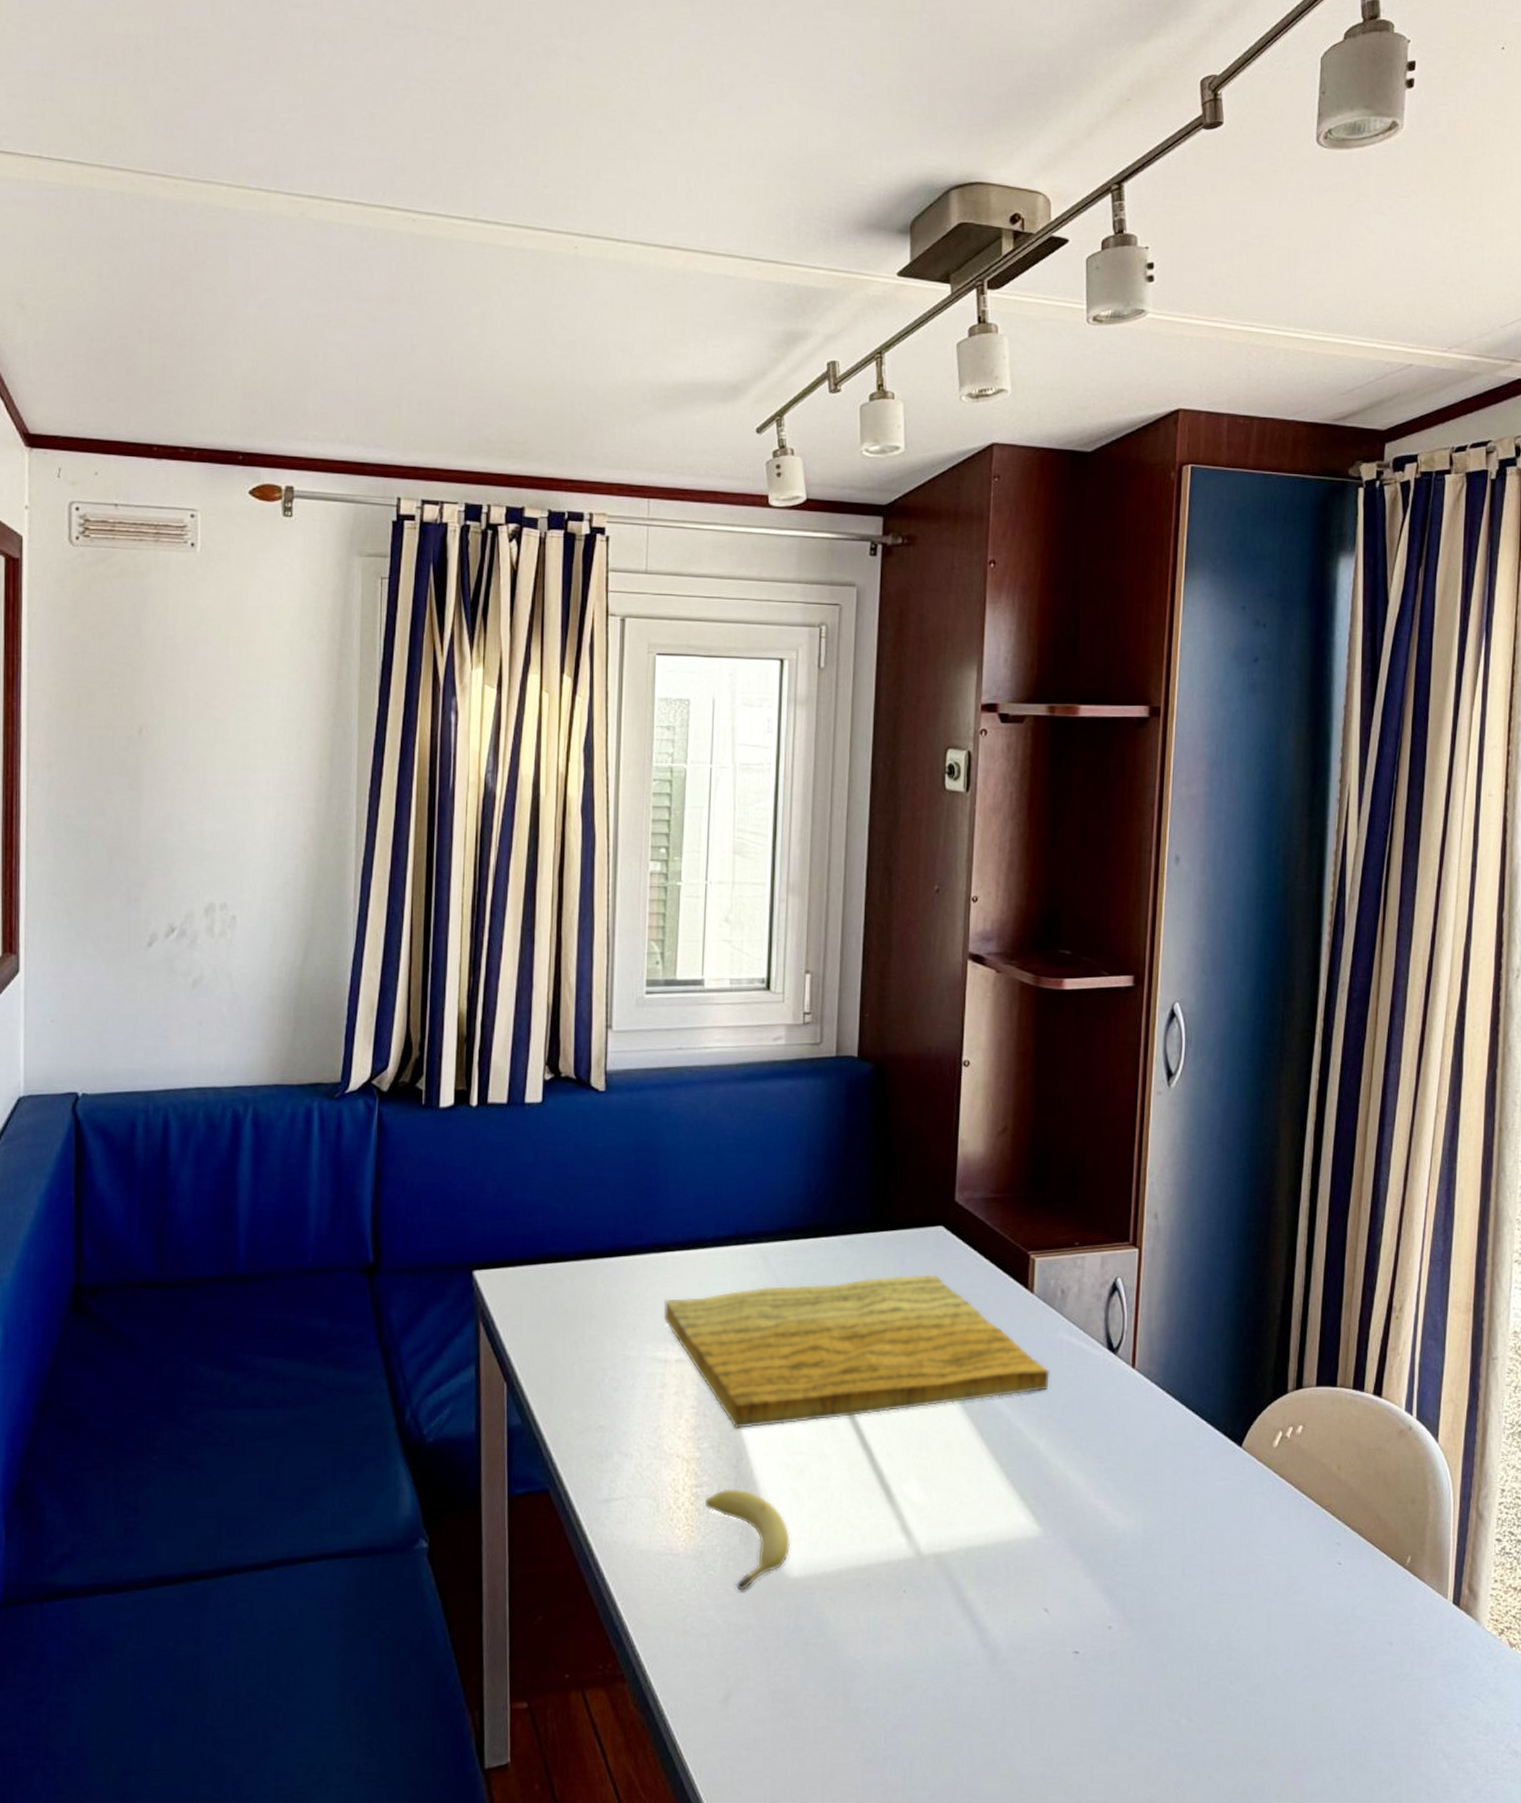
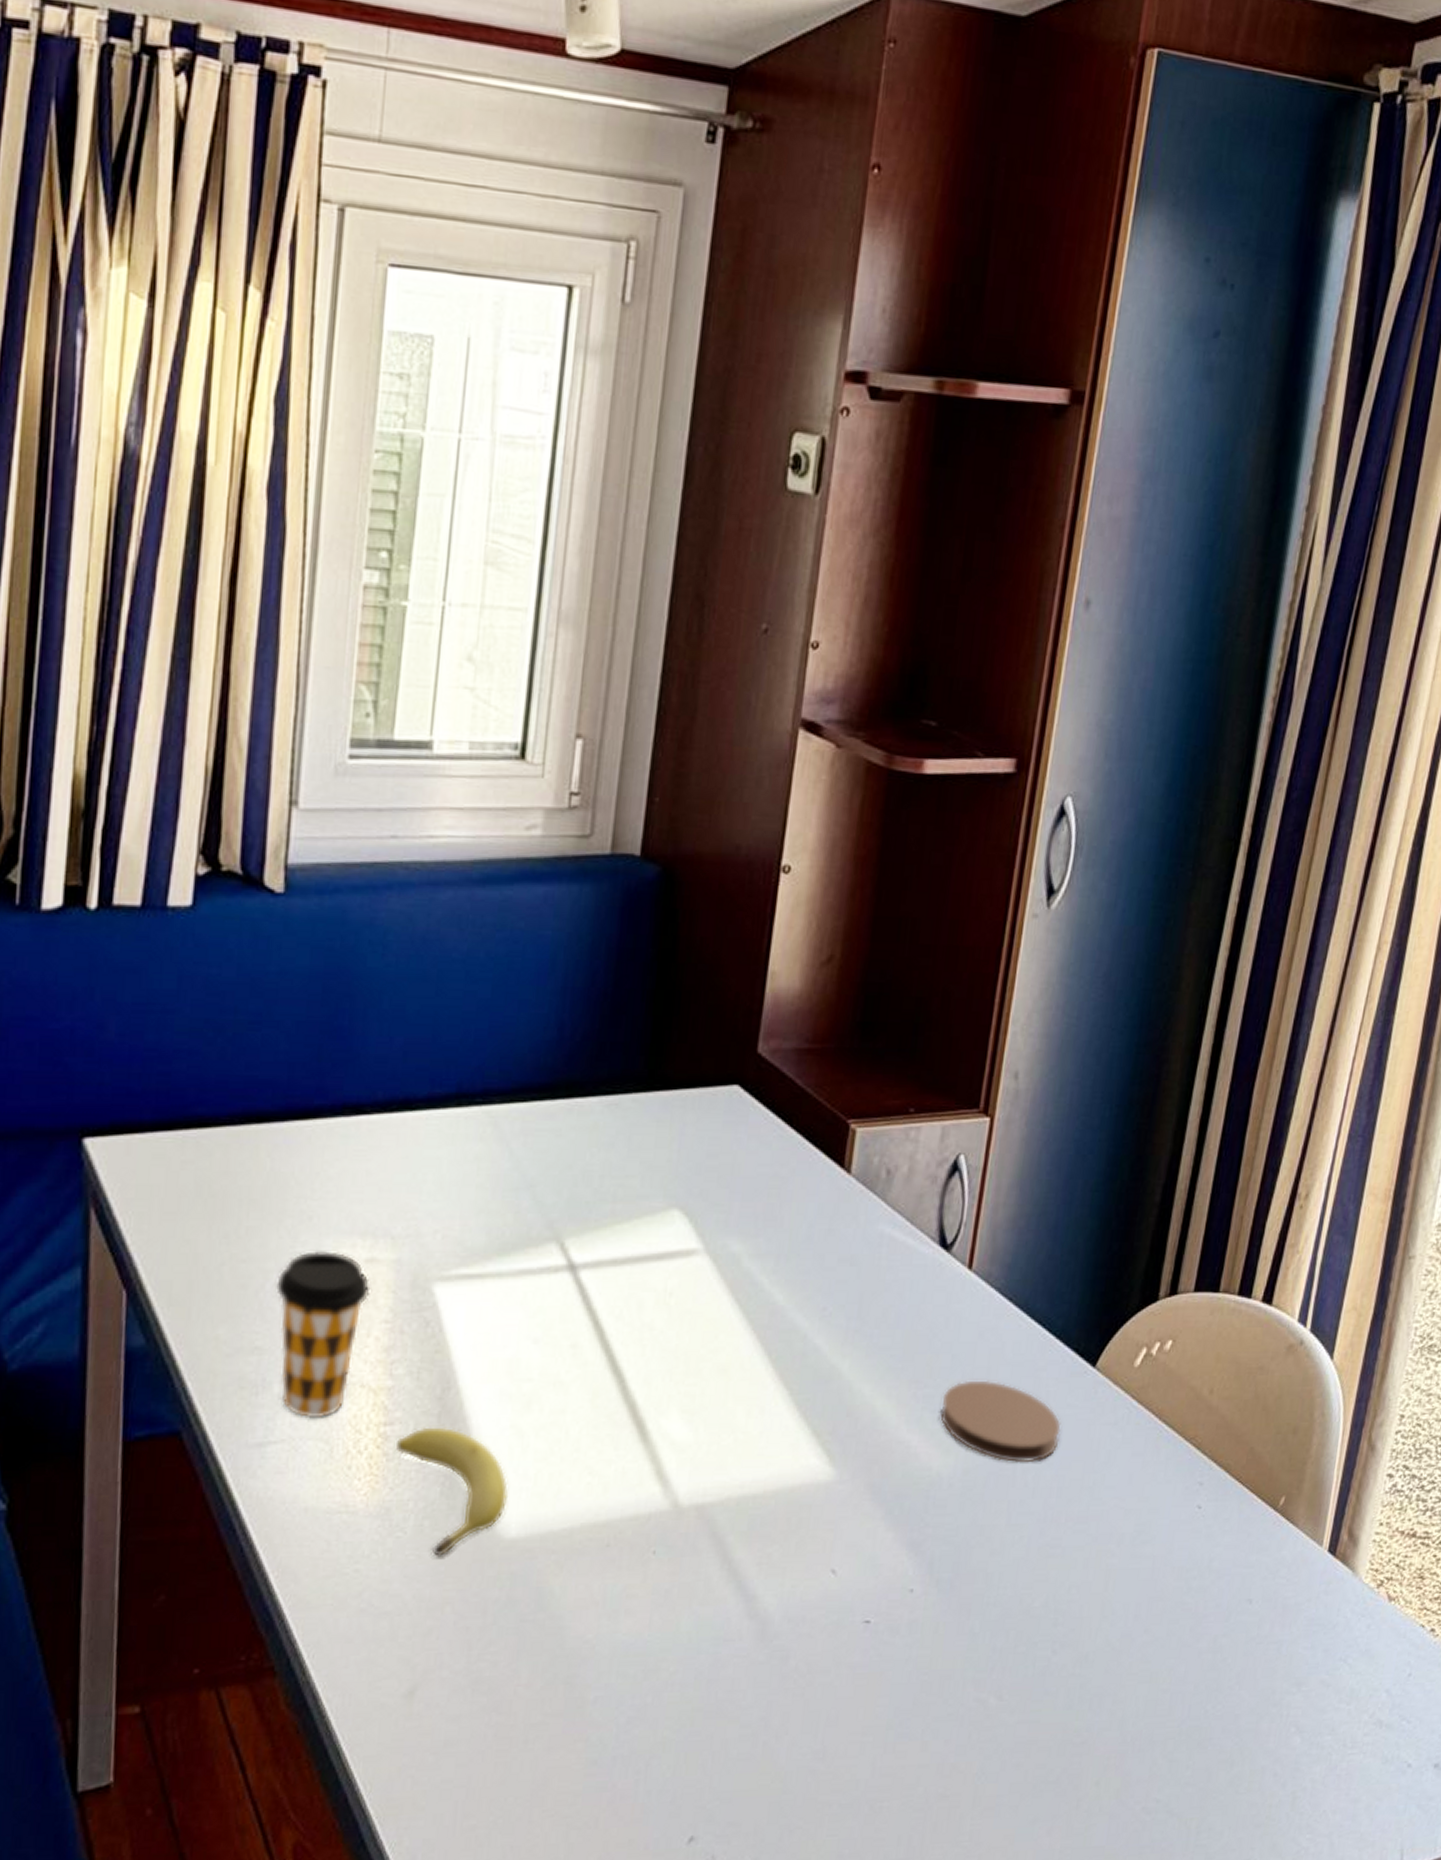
coffee cup: none [612,1354,681,1481] -> present [276,1251,371,1419]
cutting board: present [663,1274,1050,1428] -> none [351,1148,863,1349]
coaster: none [1120,1457,1219,1523] -> present [940,1380,1061,1462]

